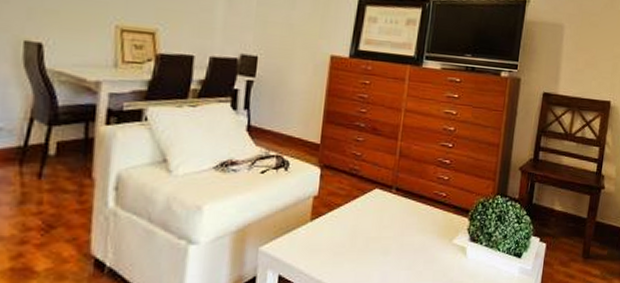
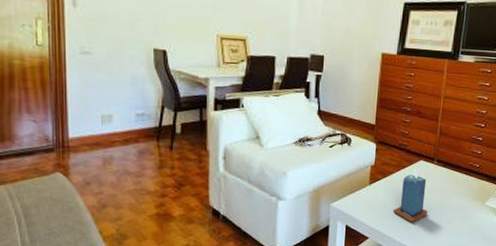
candle: none [340,200,383,269] -> present [393,169,427,223]

